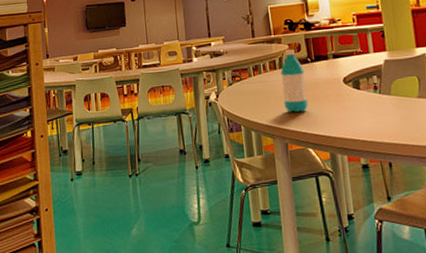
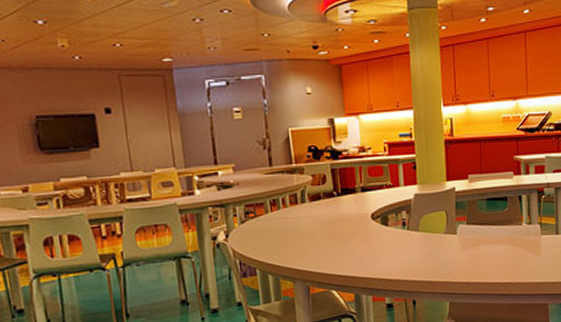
water bottle: present [280,49,308,112] -> none [302,181,333,252]

